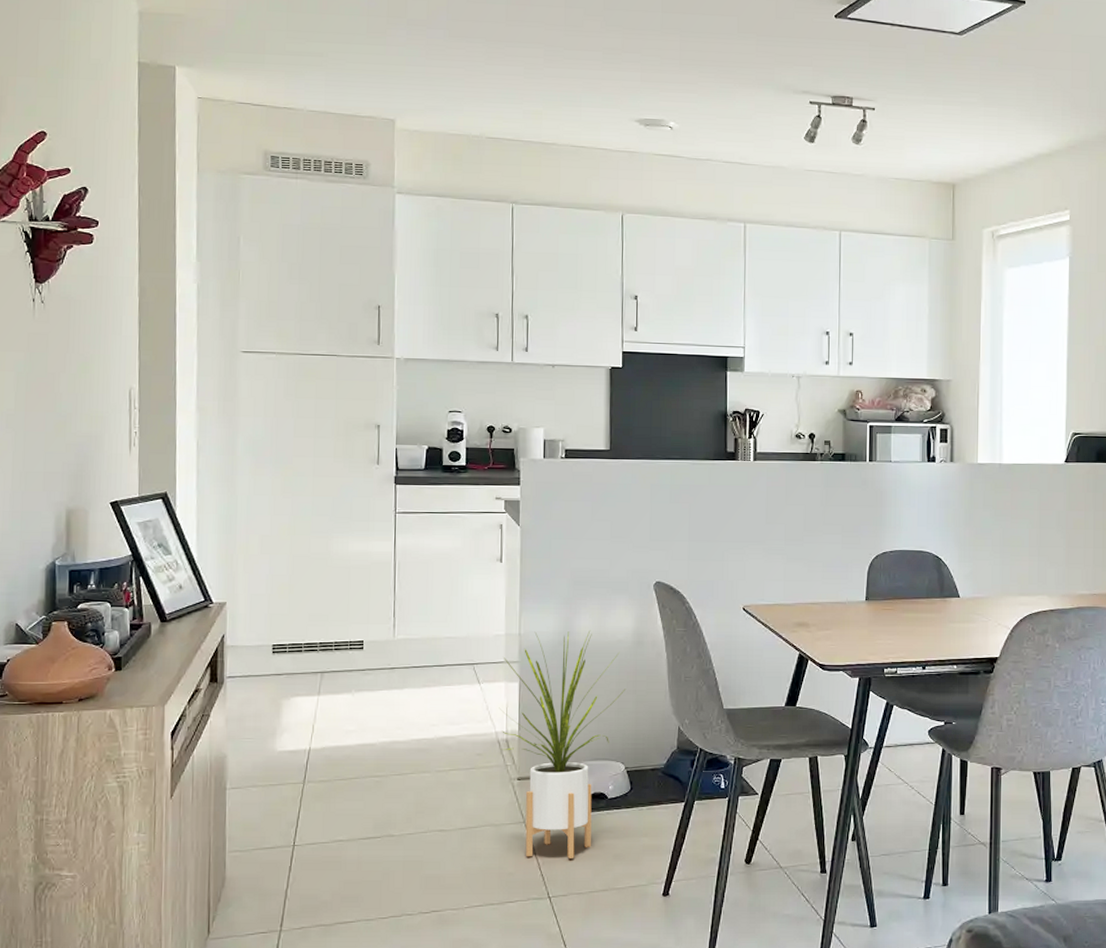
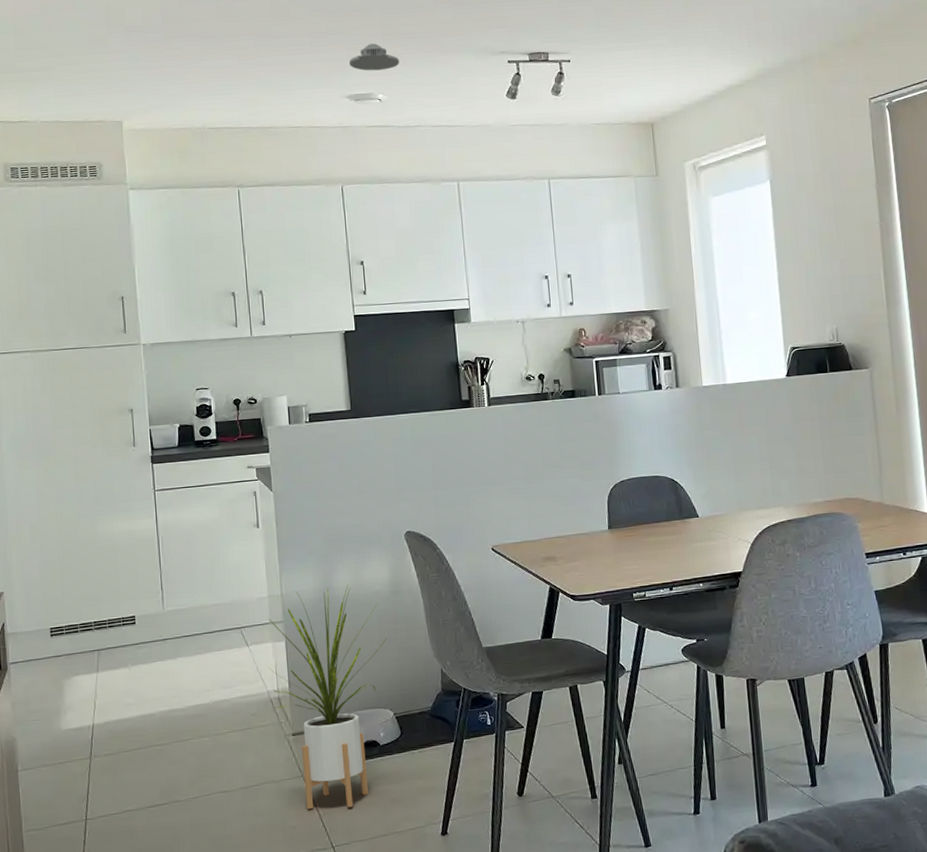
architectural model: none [643,66,696,97] -> present [349,42,400,71]

